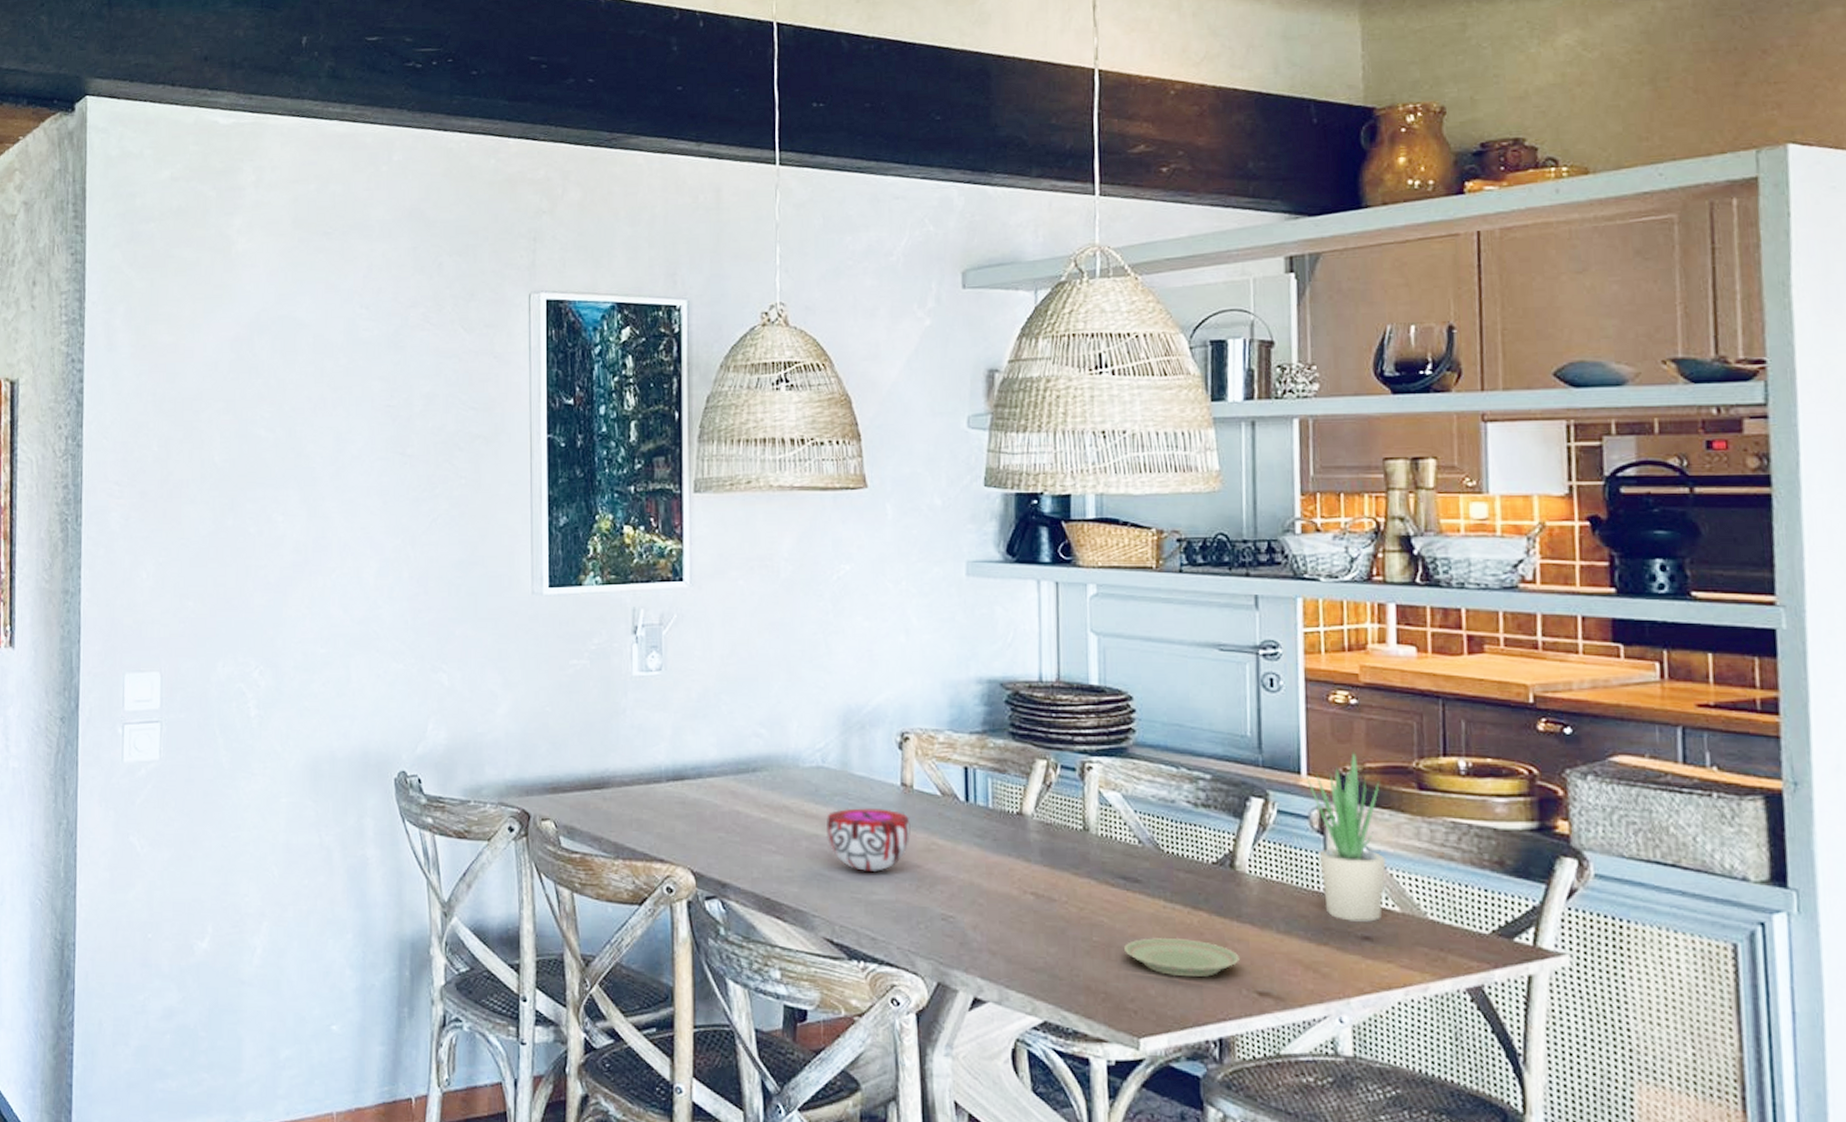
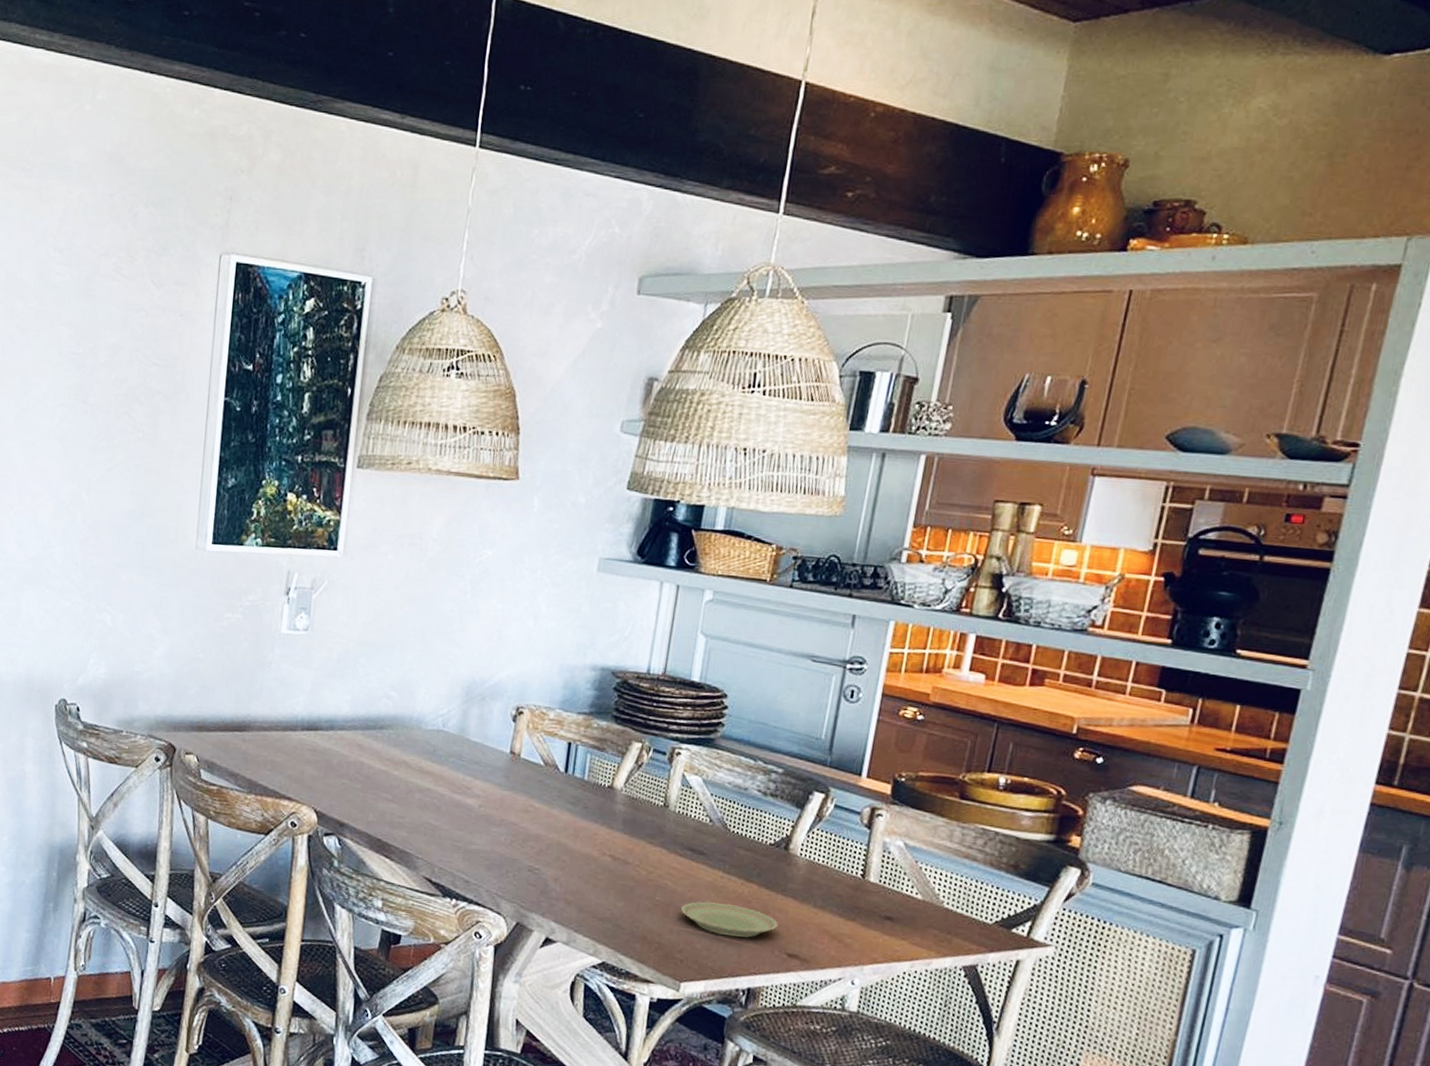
decorative bowl: present [825,808,911,871] -> none [438,768,514,825]
potted plant: present [1304,747,1386,922] -> none [859,757,929,905]

